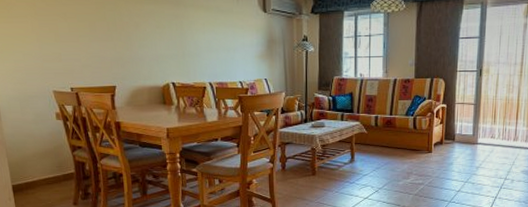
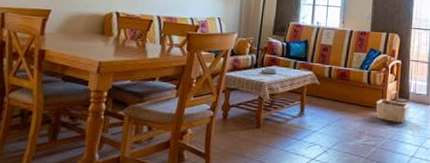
basket: none [422,133,456,163] -> present [376,91,410,124]

